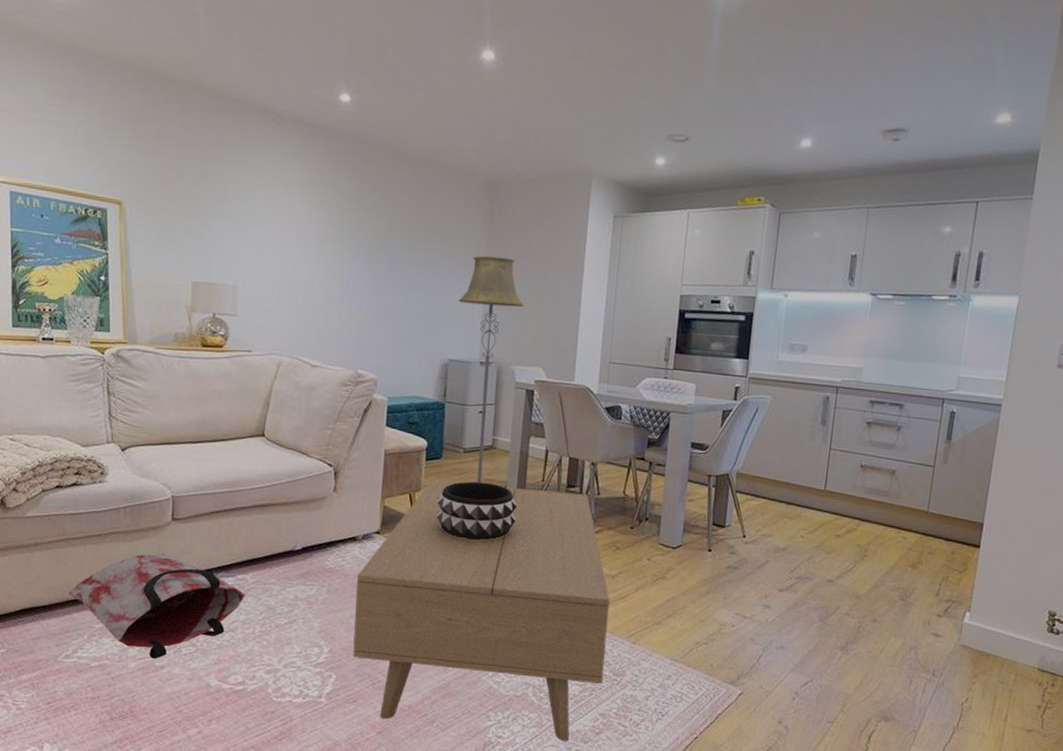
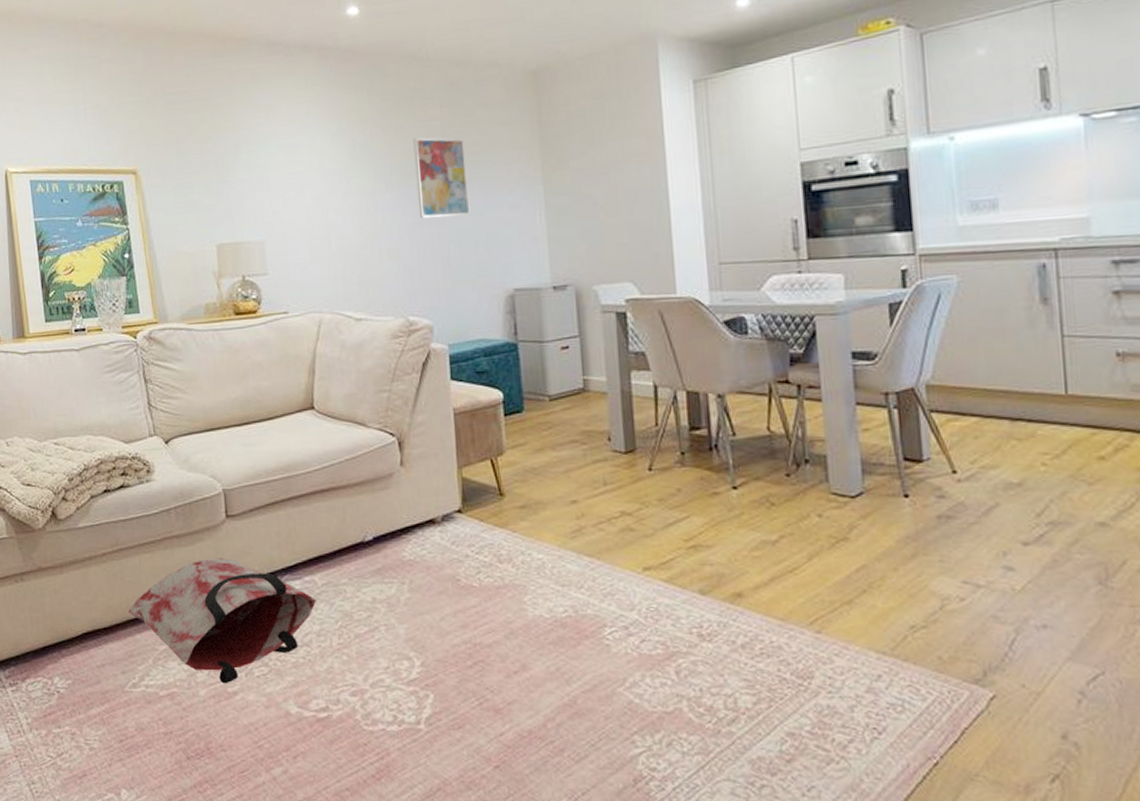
coffee table: present [353,480,610,742] -> none [442,436,783,775]
wall art: none [379,219,425,293] -> present [413,137,471,219]
decorative bowl: present [436,481,518,540] -> none [525,435,630,510]
floor lamp: present [458,255,524,483] -> none [514,155,596,437]

